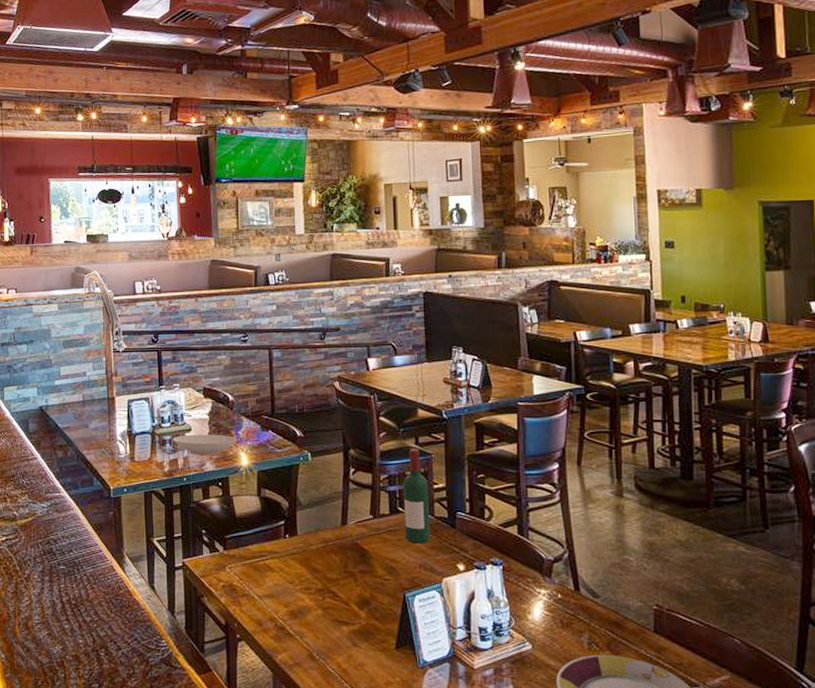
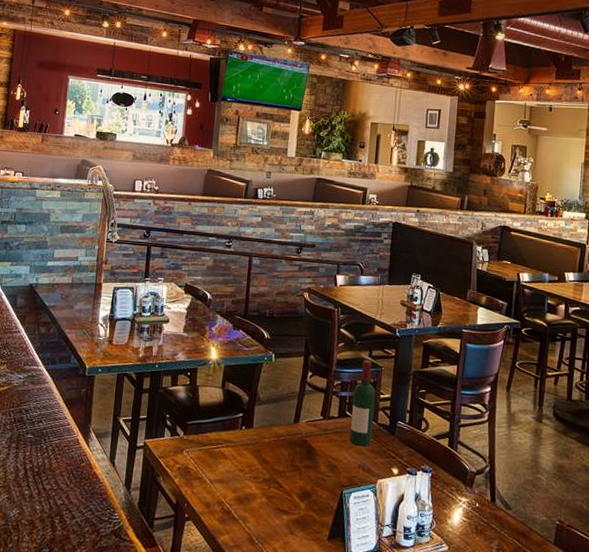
bowl: present [172,434,237,455] -> none [150,325,210,346]

